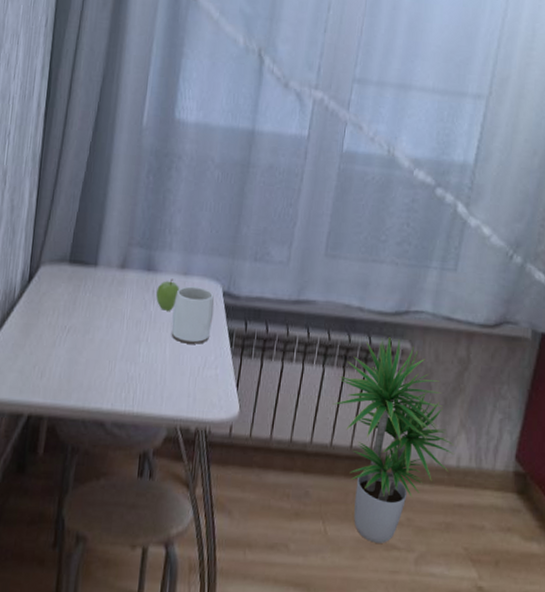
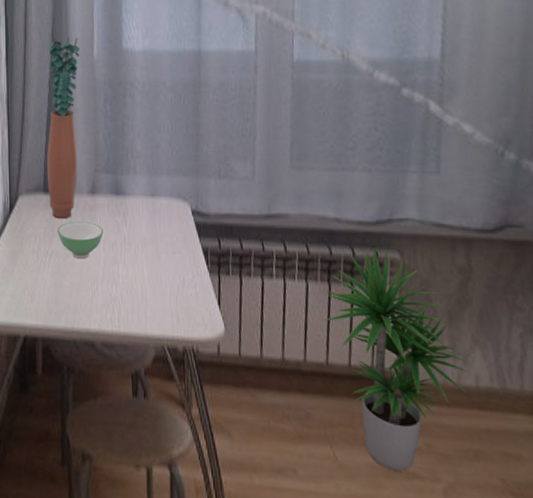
vase: none [74,93,129,292] -> present [46,34,80,218]
bowl: none [79,295,130,335] -> present [57,221,104,258]
fruit: present [156,278,180,311] -> none [127,201,149,232]
mug: present [171,286,215,344] -> none [145,207,186,264]

